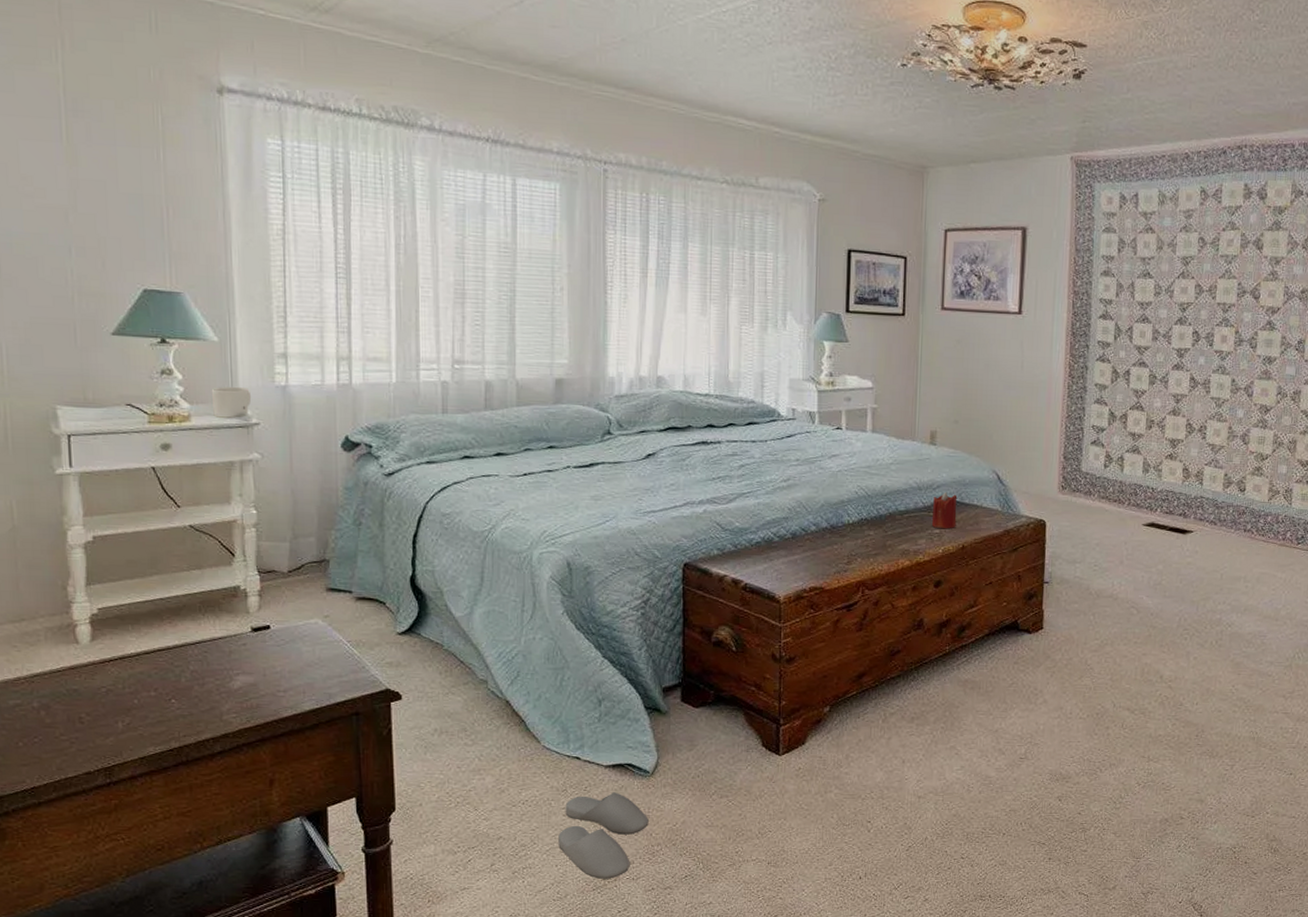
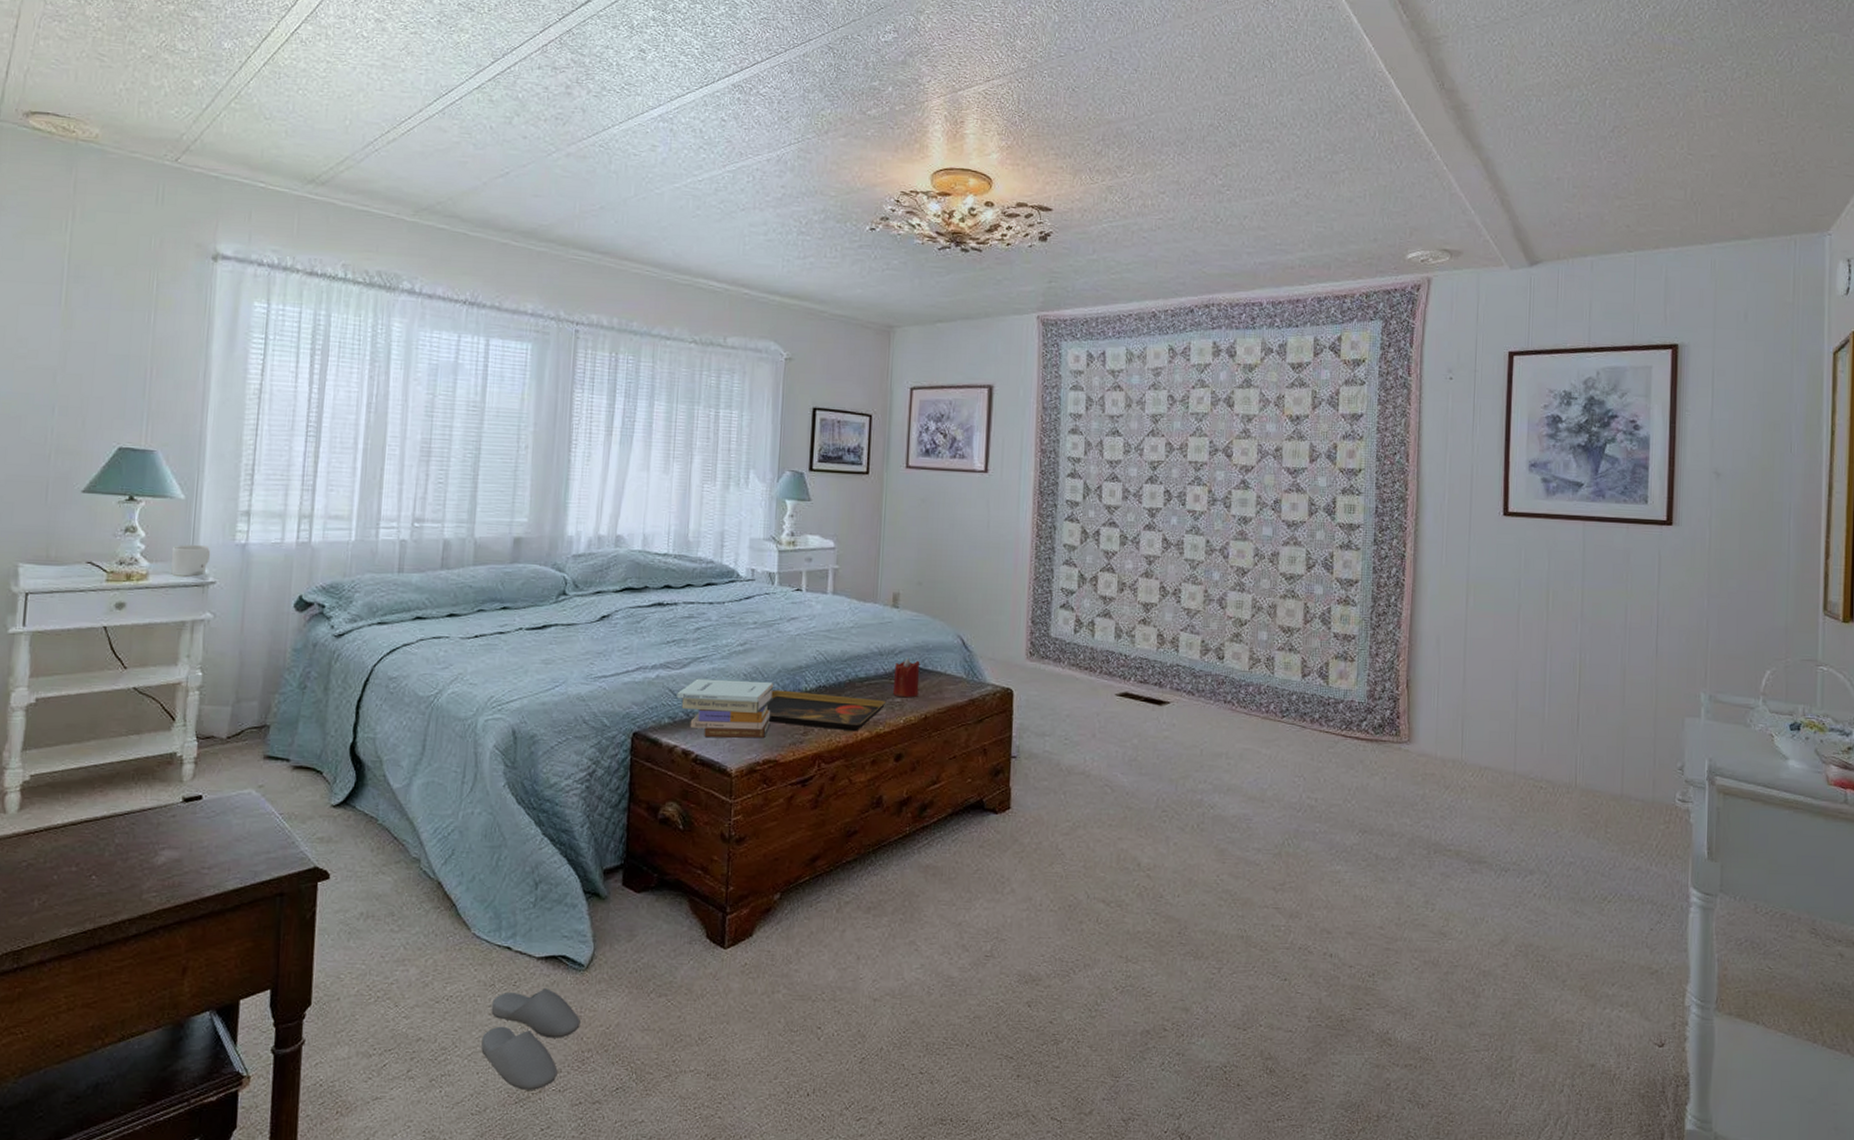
books: none [724,513,818,568] -> present [677,678,774,739]
decorative tray: none [811,523,926,561] -> present [766,690,886,732]

